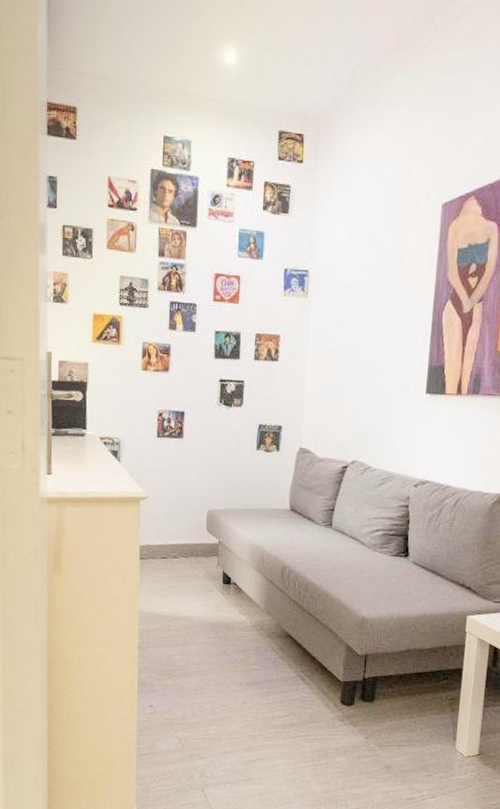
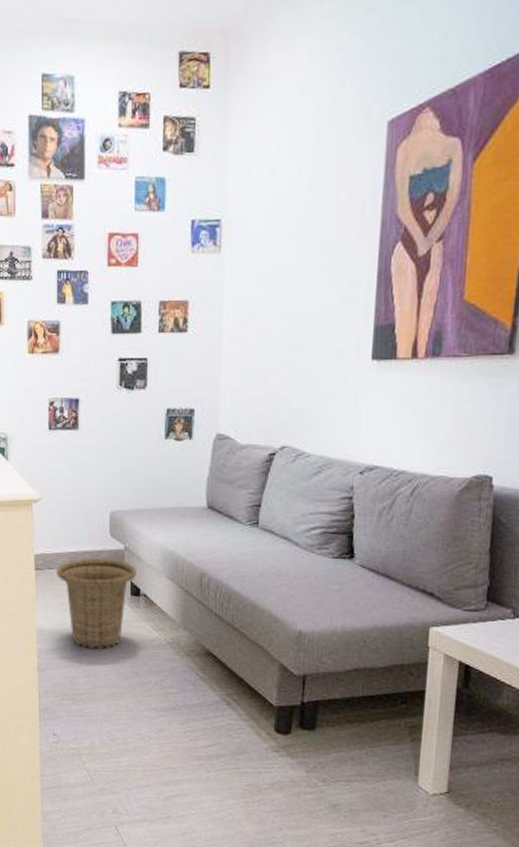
basket: none [159,550,229,631] -> present [57,558,138,650]

